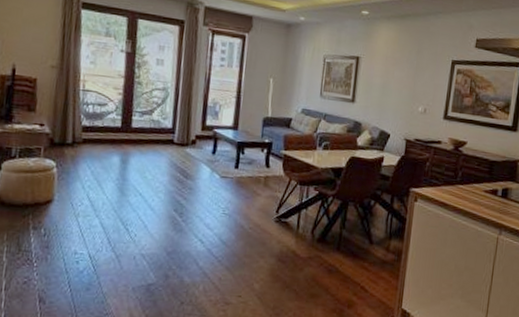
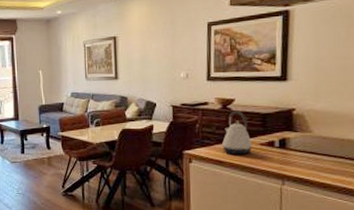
kettle: none [449,153,478,200] -> present [222,110,253,155]

